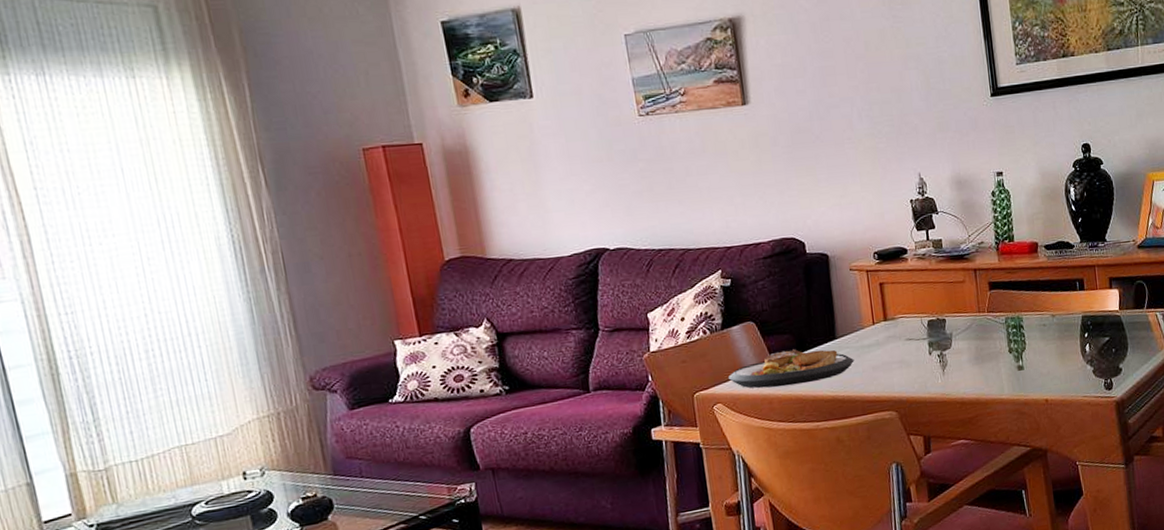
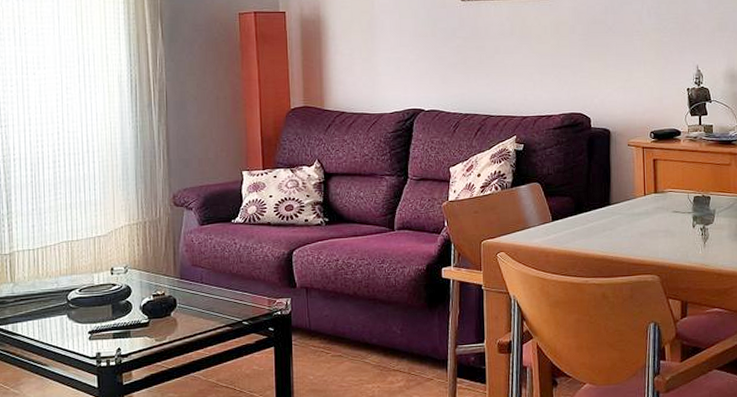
plate: present [729,349,855,389] -> none [513,211,625,243]

